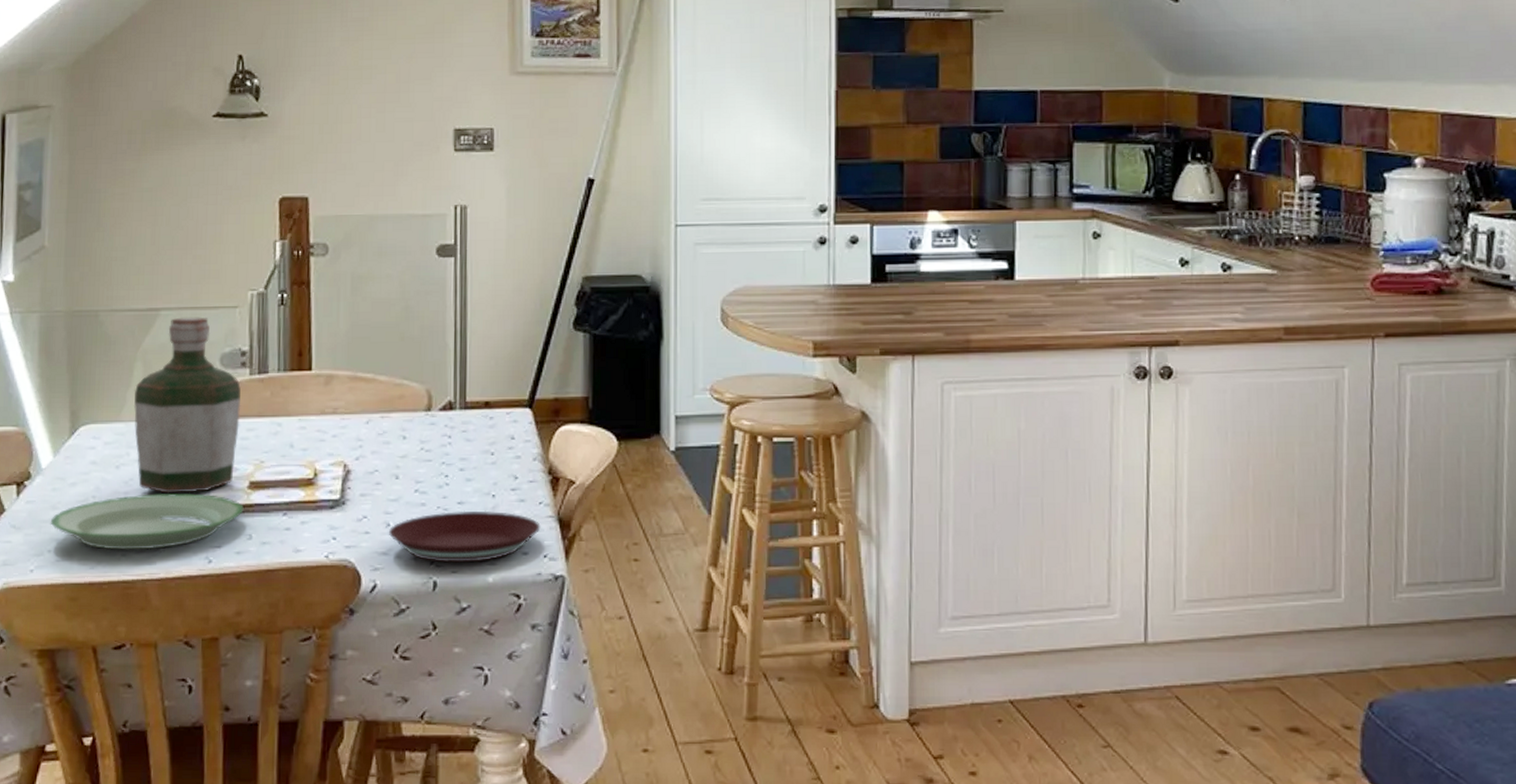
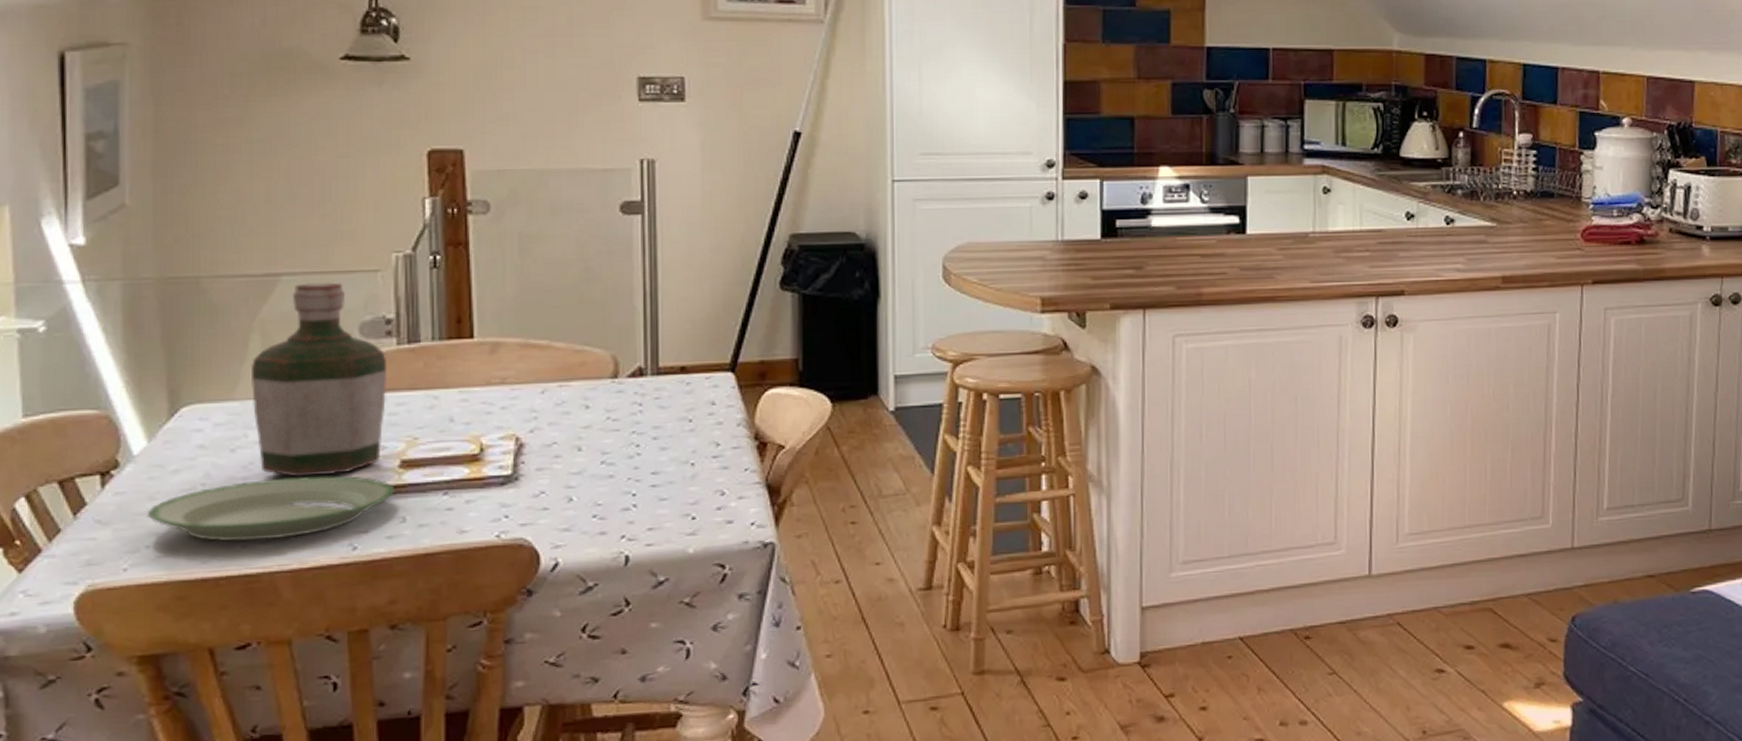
plate: present [388,510,541,563] -> none [570,479,747,536]

